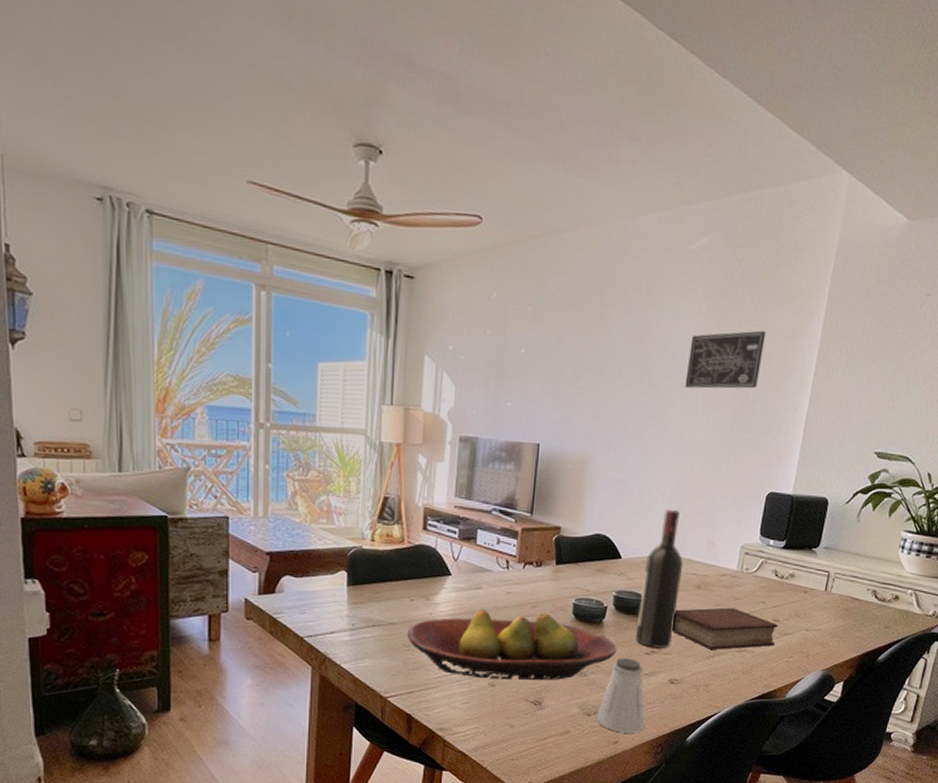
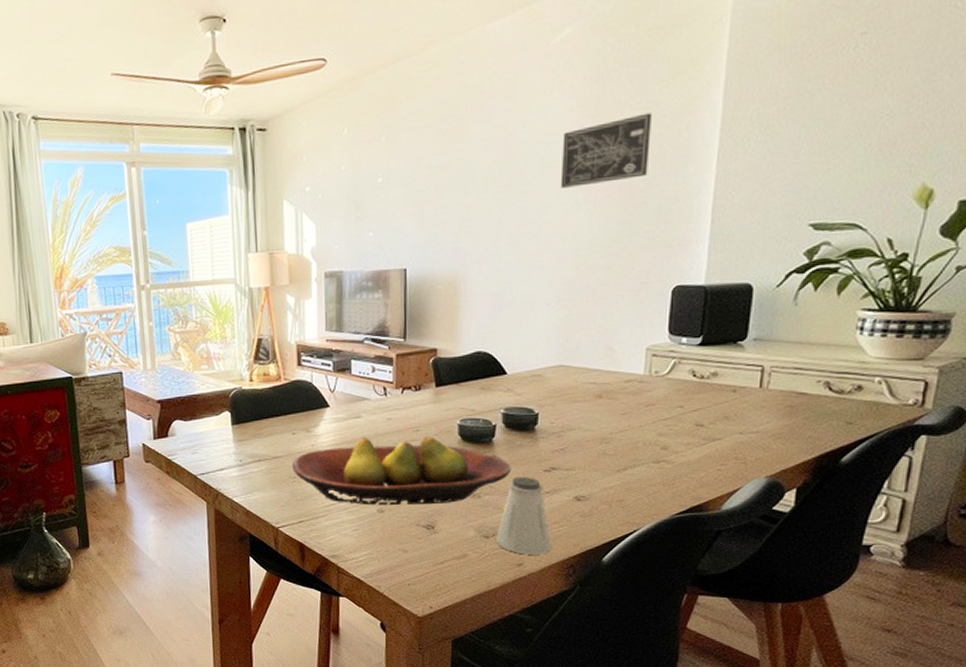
wine bottle: present [636,509,684,648] -> none [532,317,579,465]
book: present [672,607,778,650] -> none [573,415,703,462]

